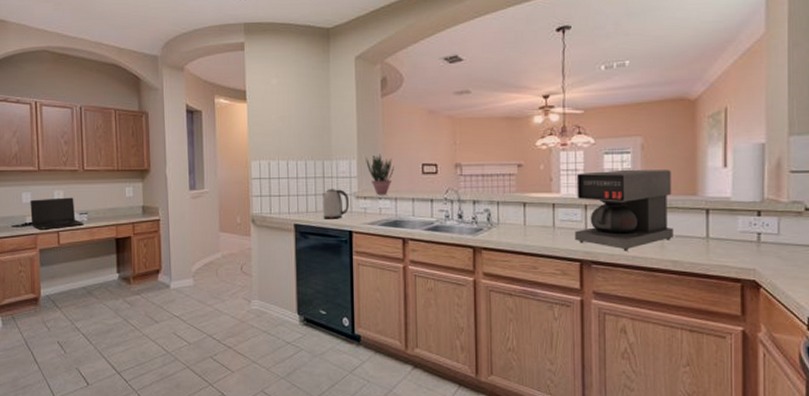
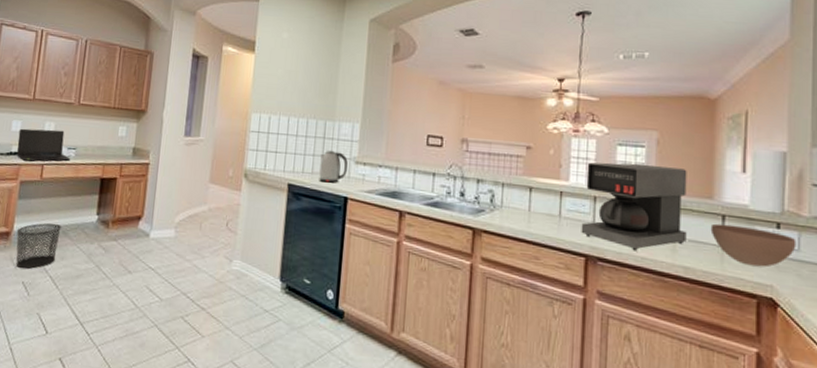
waste bin: none [44,285,86,330] -> present [16,223,61,269]
potted plant: present [366,154,394,196] -> none [369,120,398,164]
bowl: none [695,217,776,253] -> present [710,223,796,268]

